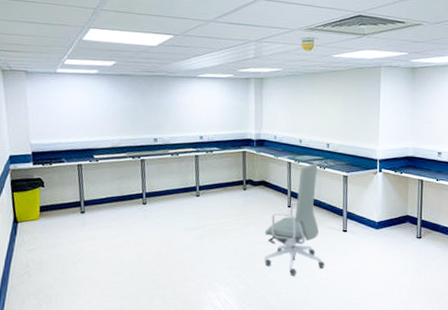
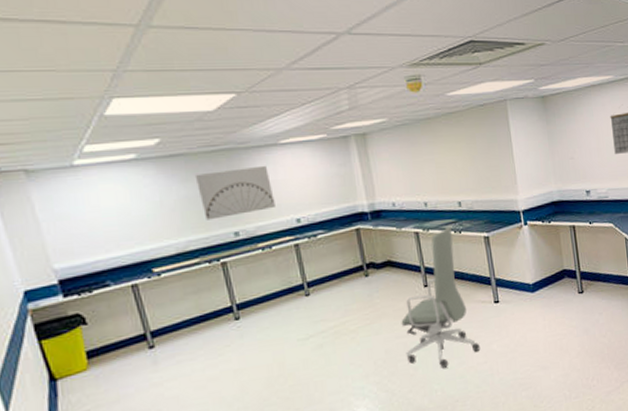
wall art: none [134,91,187,127] -> present [194,165,275,220]

